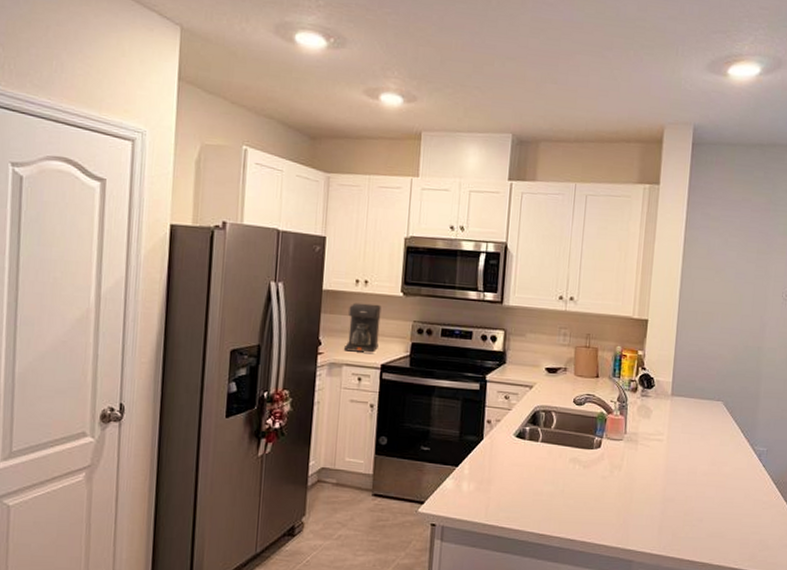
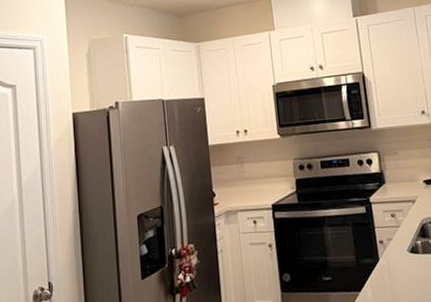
coffee maker: present [343,303,381,353] -> none [235,150,266,198]

